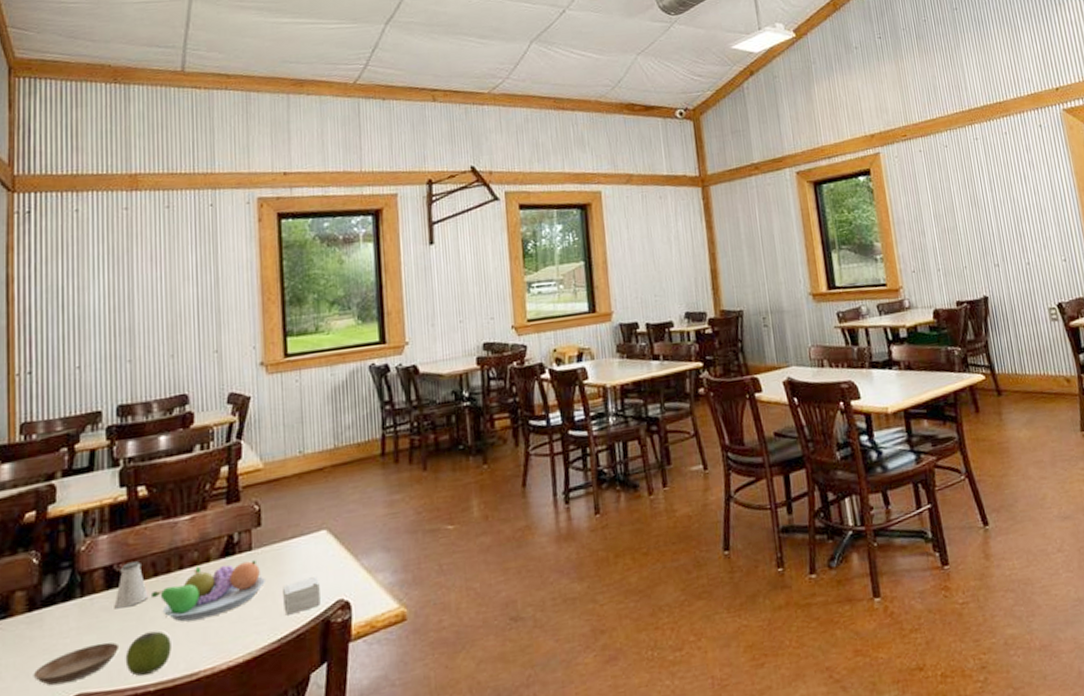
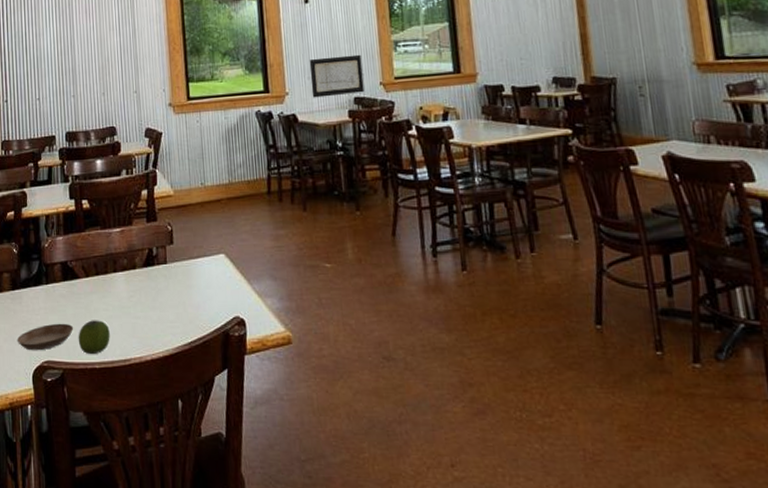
saltshaker: present [114,561,149,609] -> none [69,261,93,297]
fruit bowl: present [150,560,265,622] -> none [94,271,178,316]
small box: present [283,577,321,616] -> none [191,294,221,323]
wall art: none [433,297,495,347] -> present [309,54,365,98]

